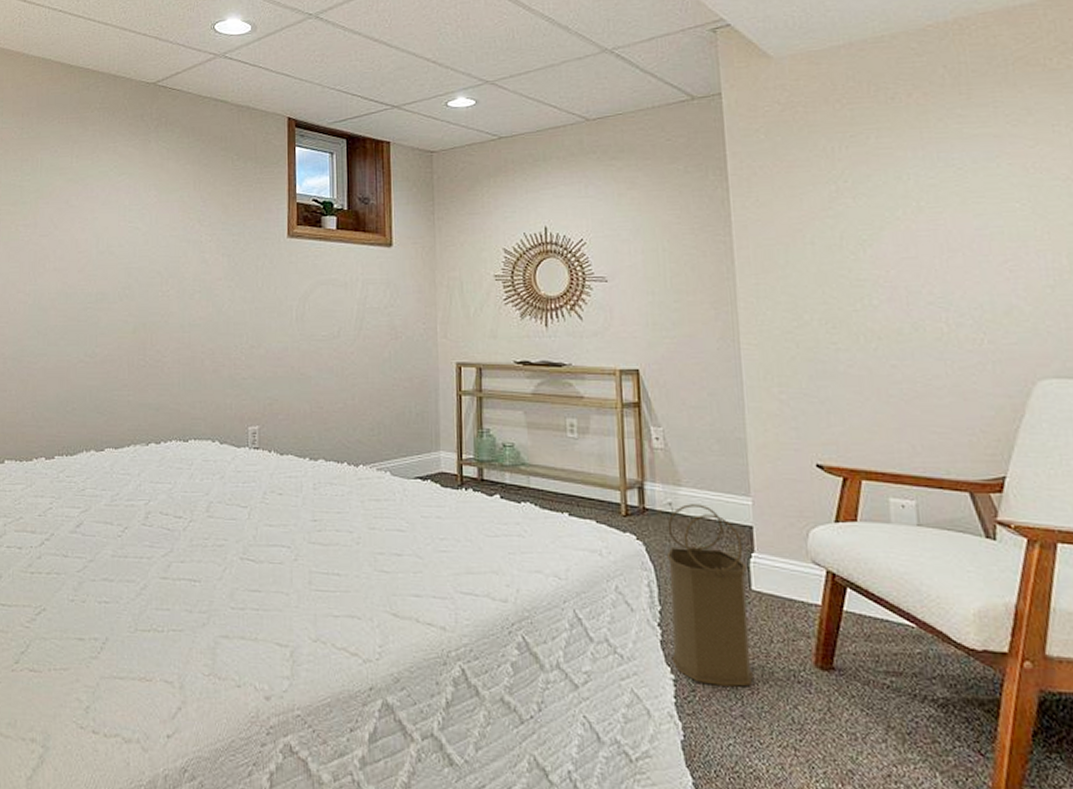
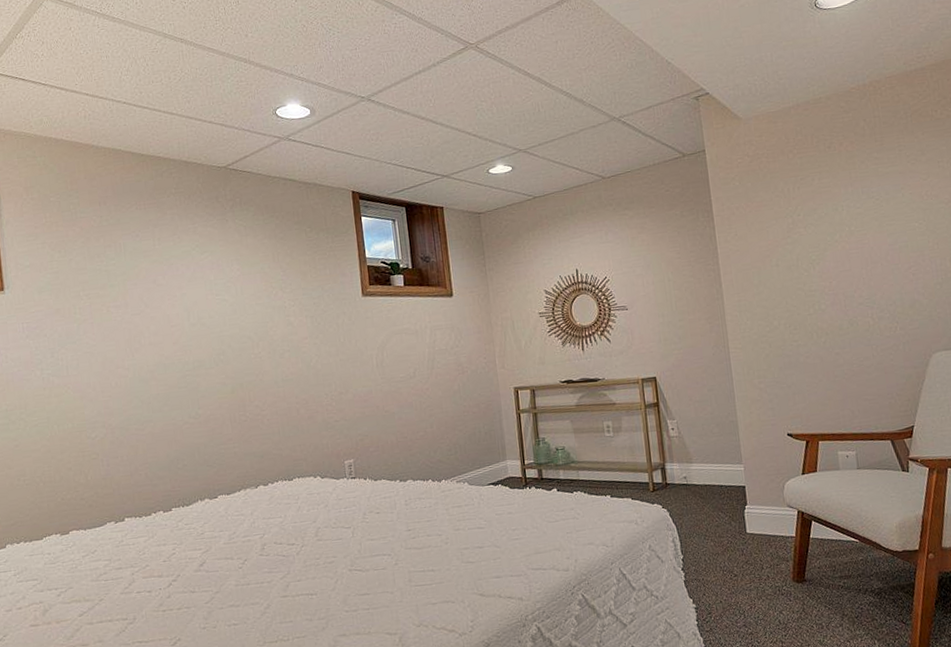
basket: present [666,504,754,687] -> none [684,475,752,607]

